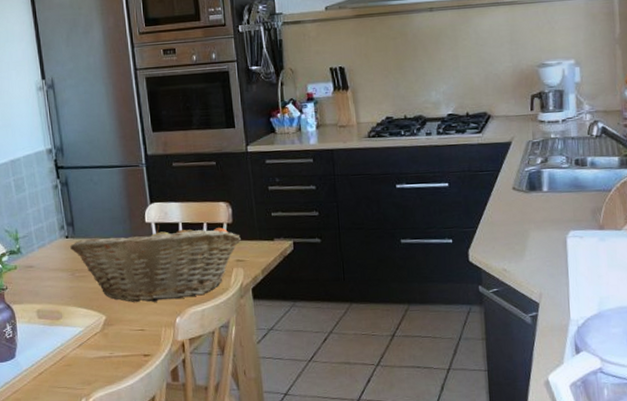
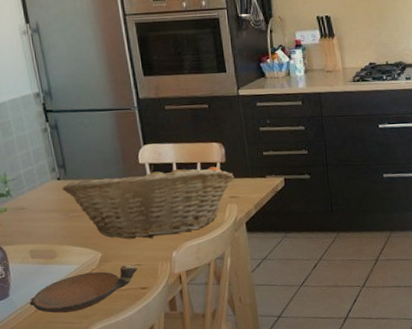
bowl: none [34,329,141,378] -> present [29,264,138,313]

